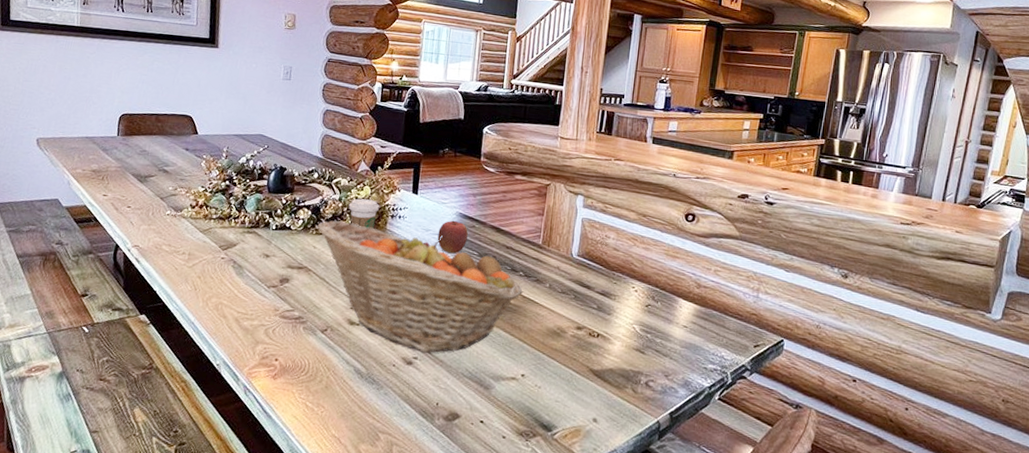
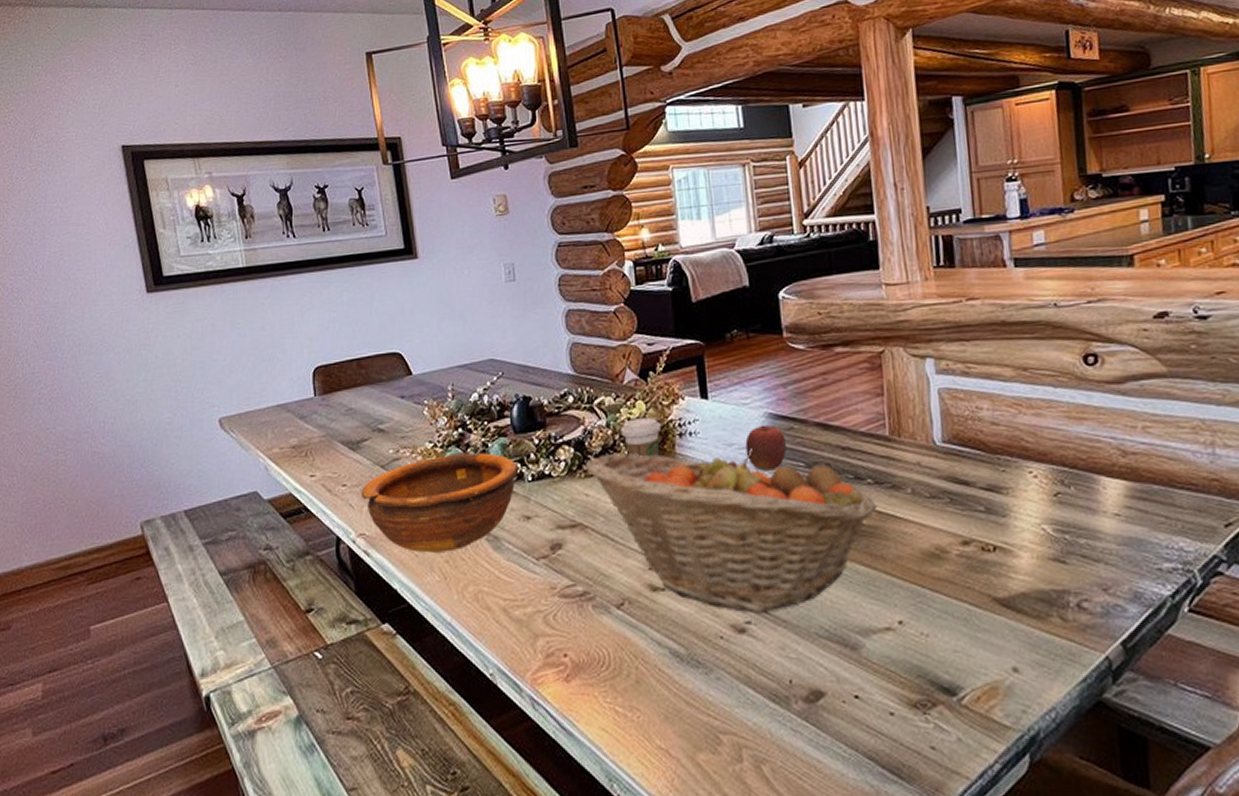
bowl: none [140,198,266,270] -> present [361,453,518,553]

